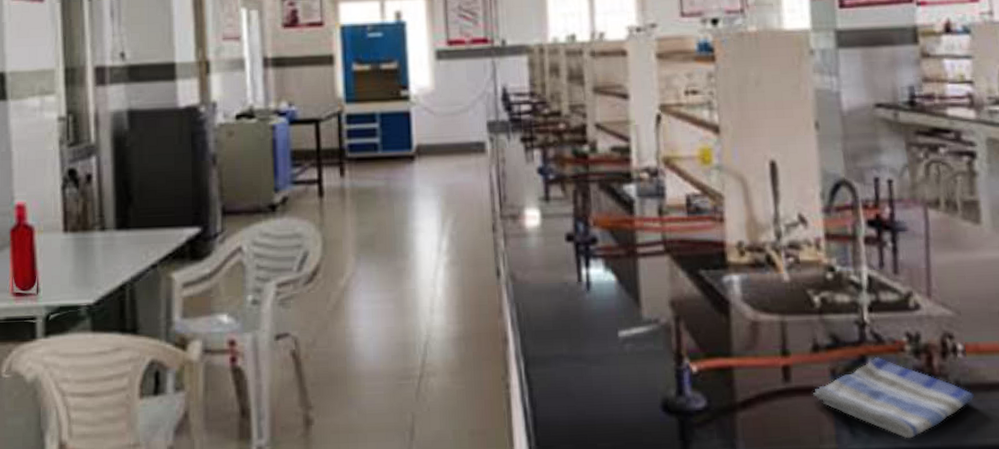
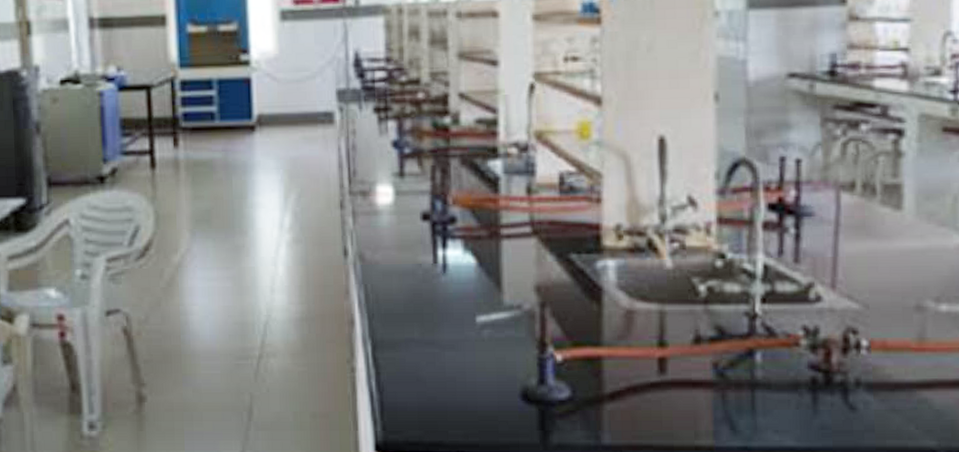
dish towel: present [813,356,975,439] -> none [691,350,877,438]

